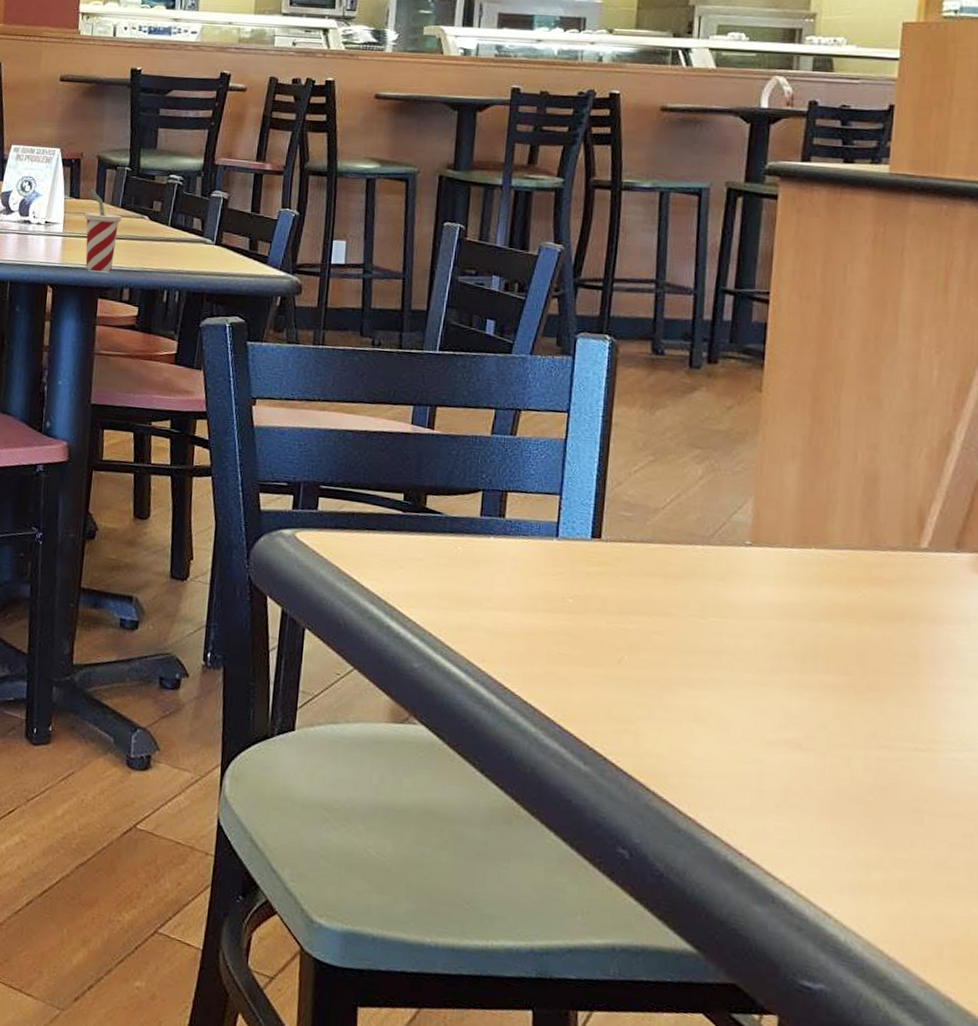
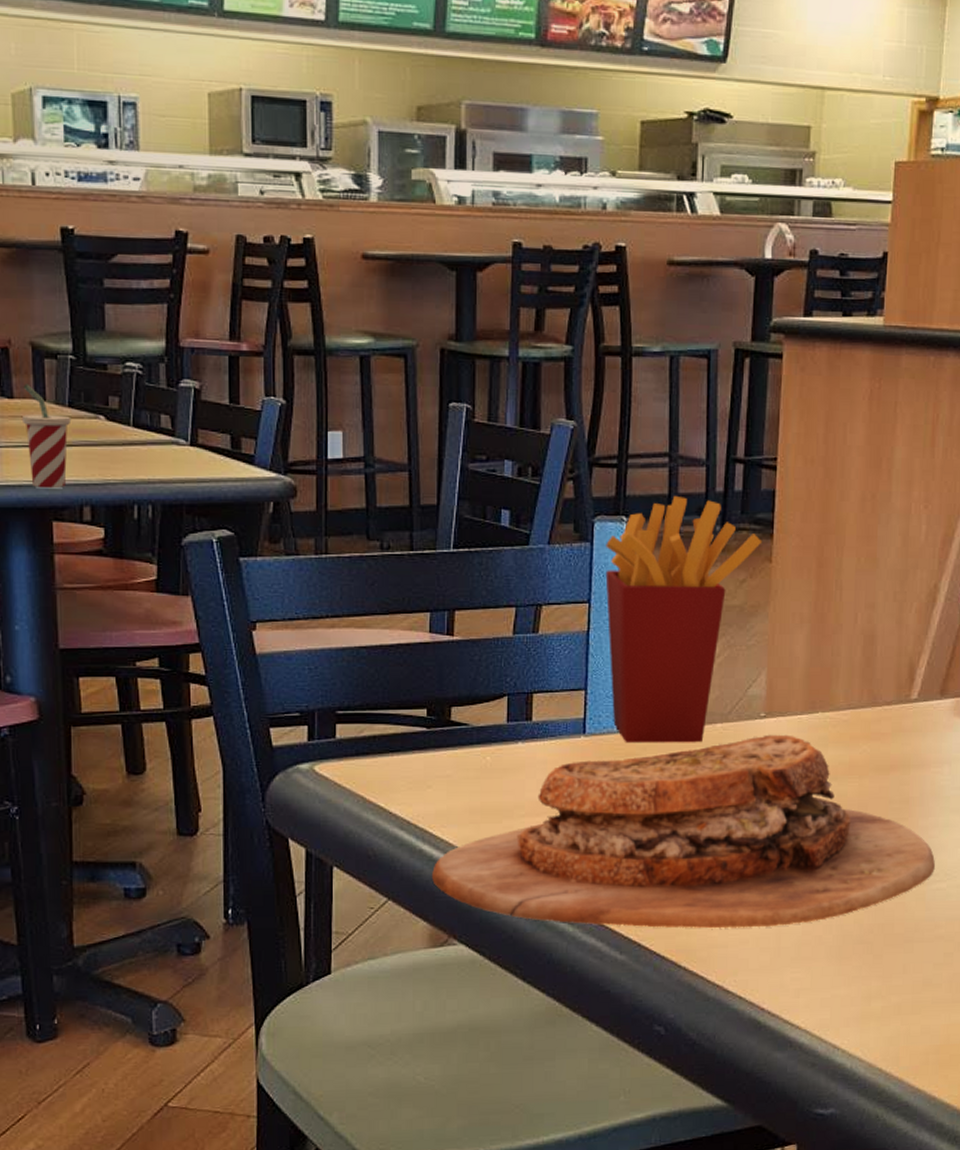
sandwich: none [396,563,950,770] -> present [431,734,935,929]
french fries: none [586,319,752,563] -> present [605,495,762,743]

